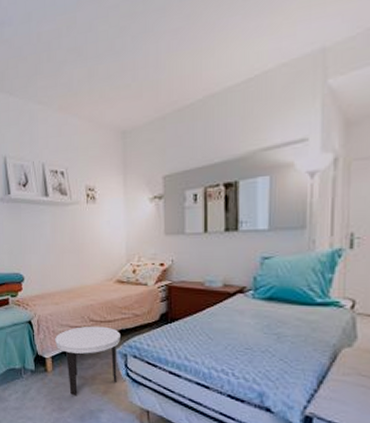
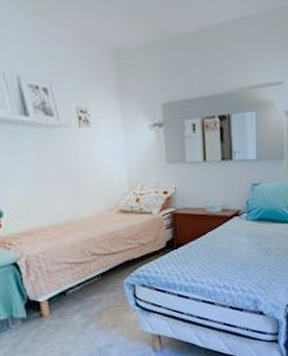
side table: present [54,326,120,396] -> none [49,259,127,337]

